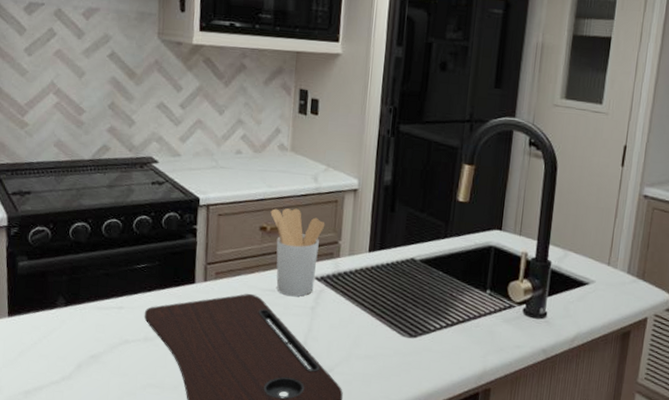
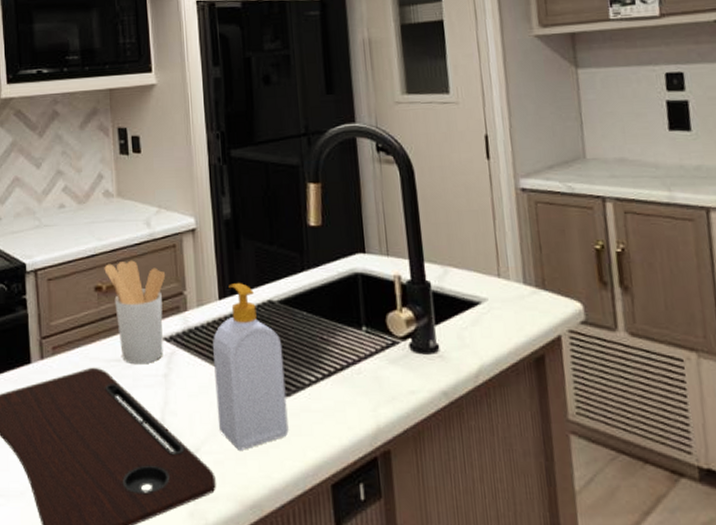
soap bottle: none [352,240,417,375] -> present [213,283,289,450]

